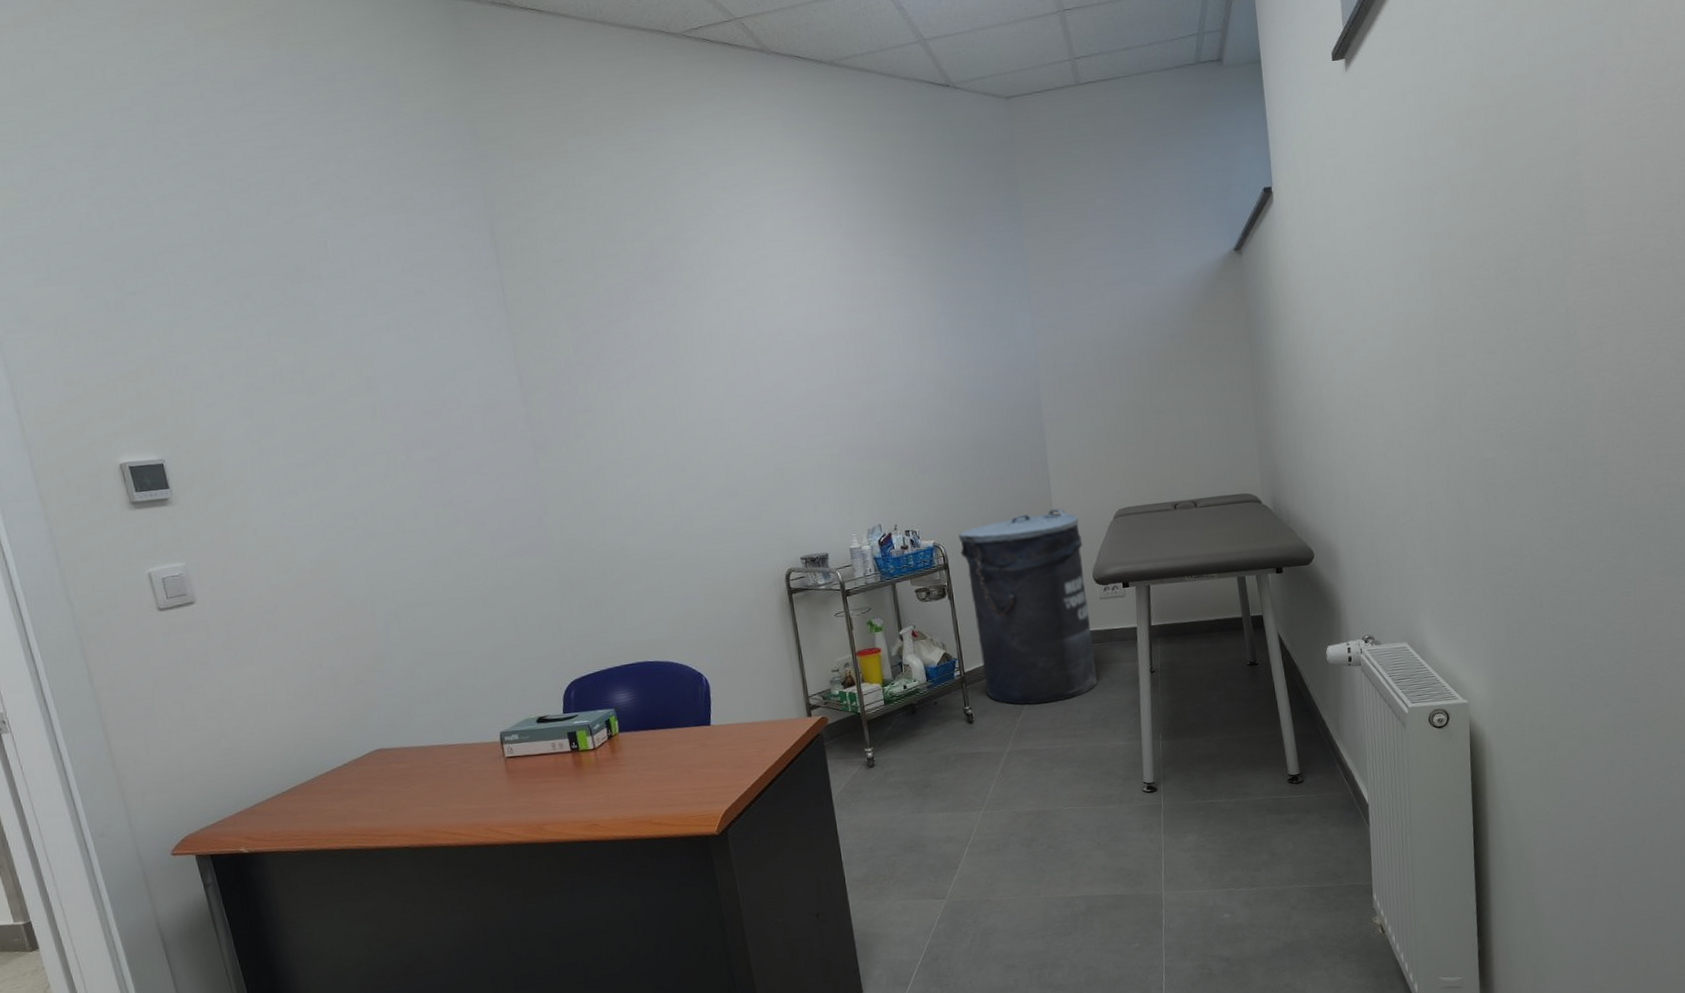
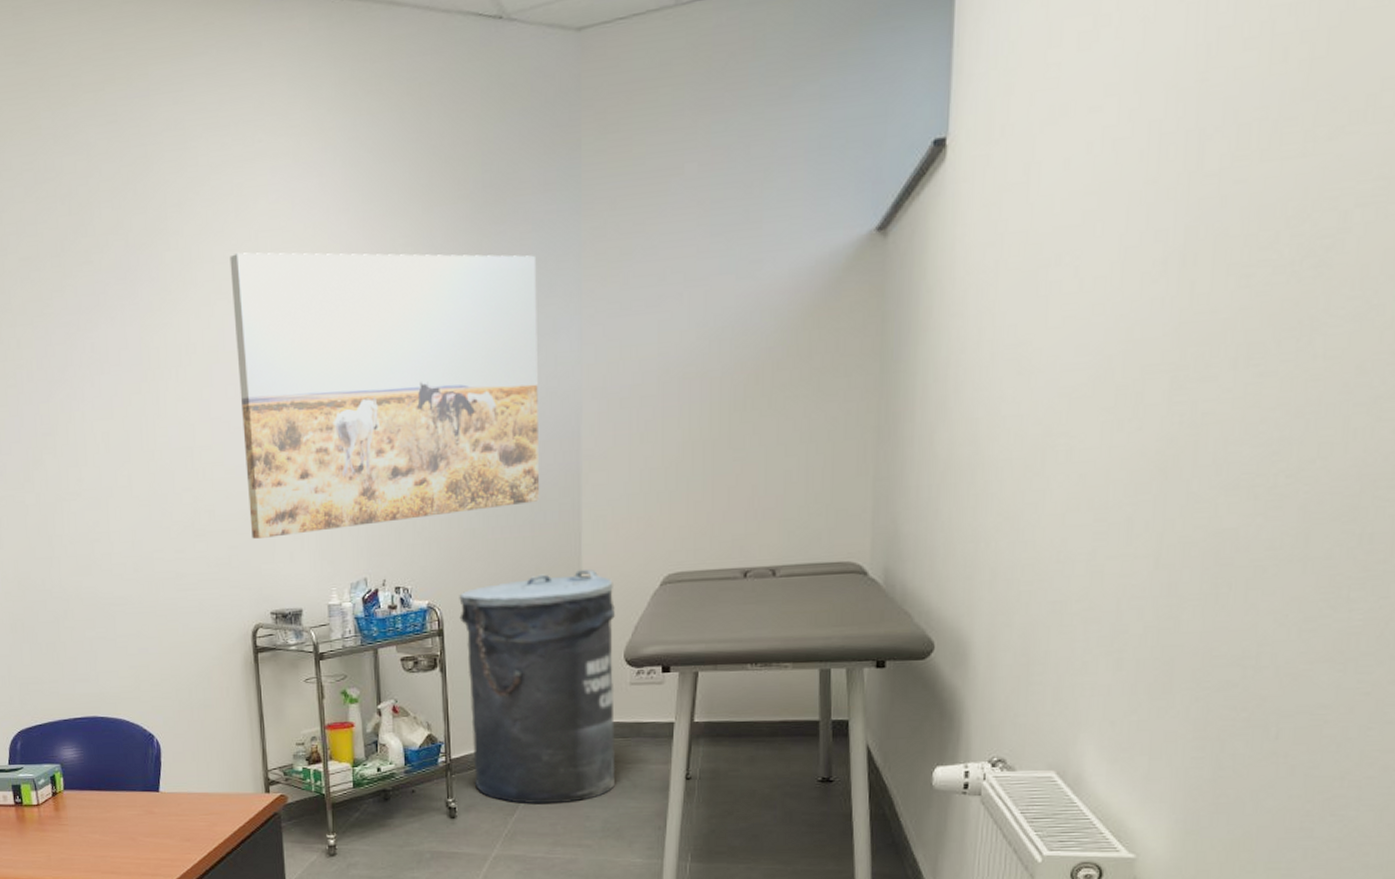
wall art: none [743,258,1014,496] -> present [229,252,539,539]

